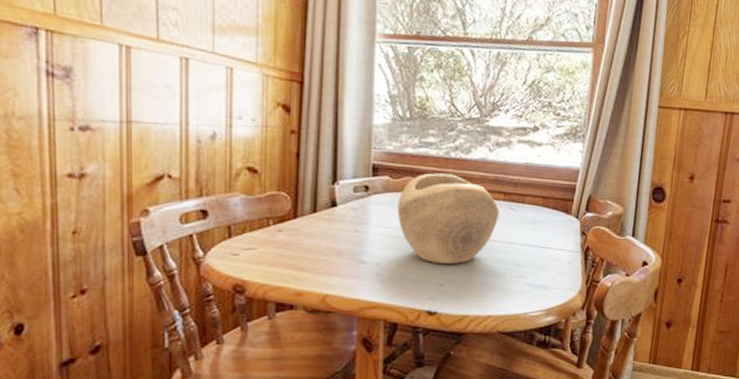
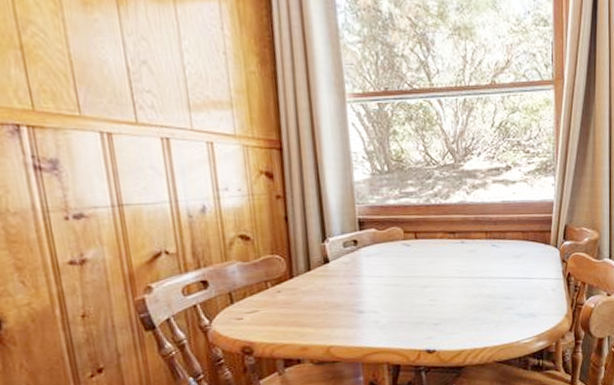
decorative bowl: present [397,173,500,264] -> none [386,220,484,305]

